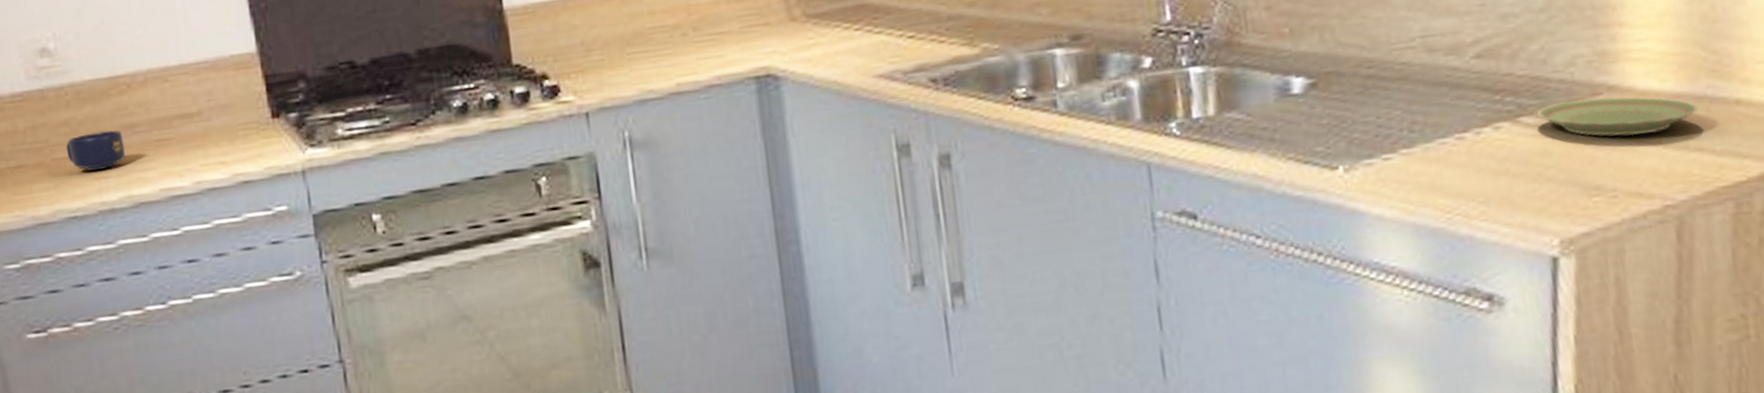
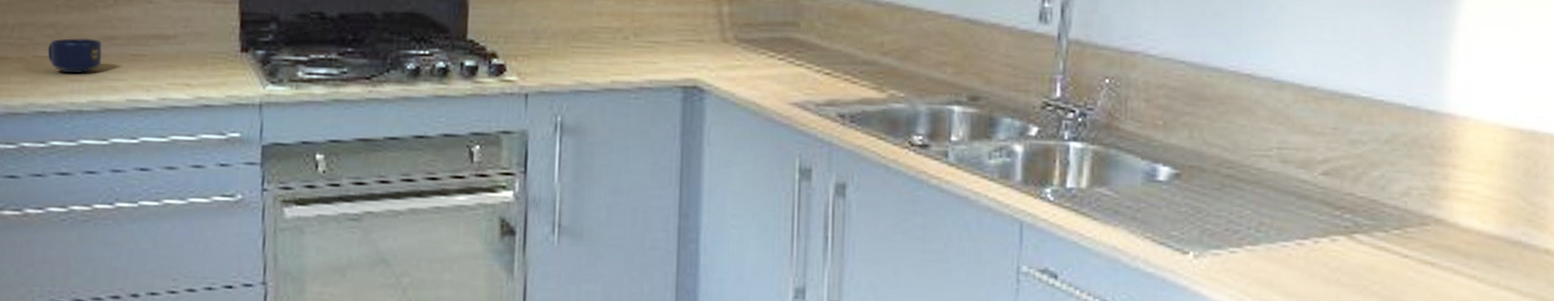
plate: present [1537,96,1699,136] -> none [1371,226,1512,268]

